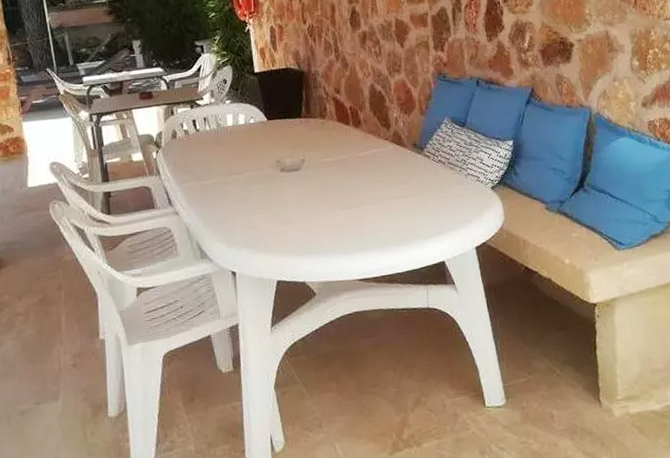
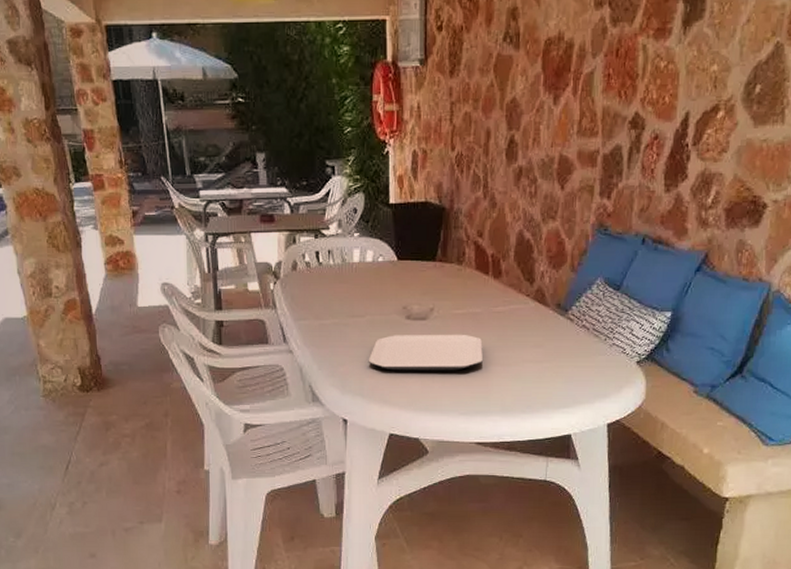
plate: none [250,179,356,221] -> present [368,334,484,371]

